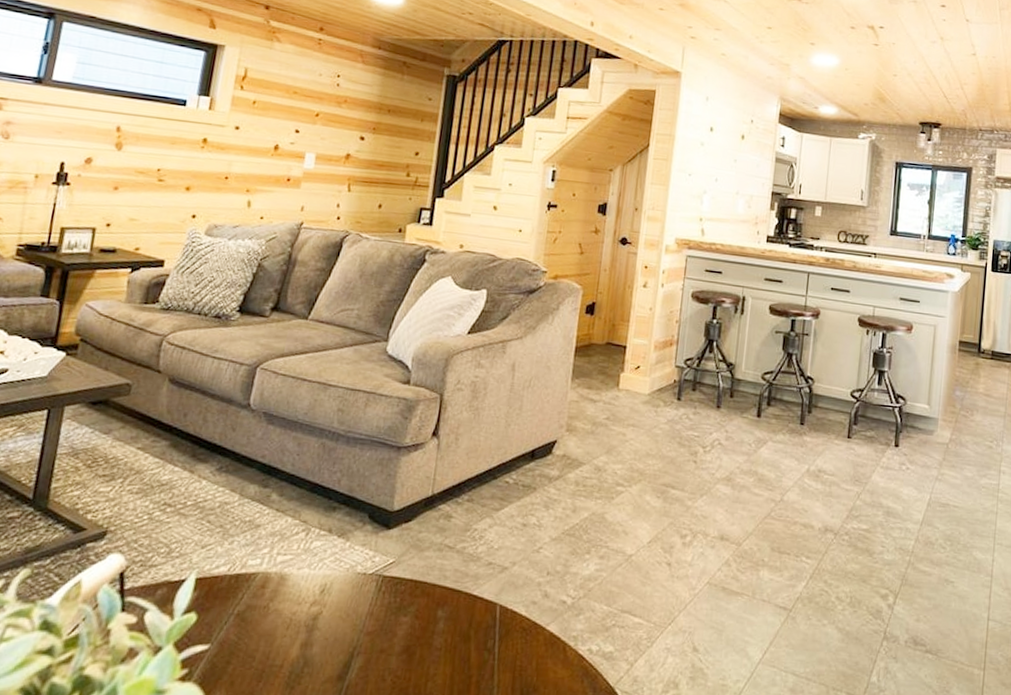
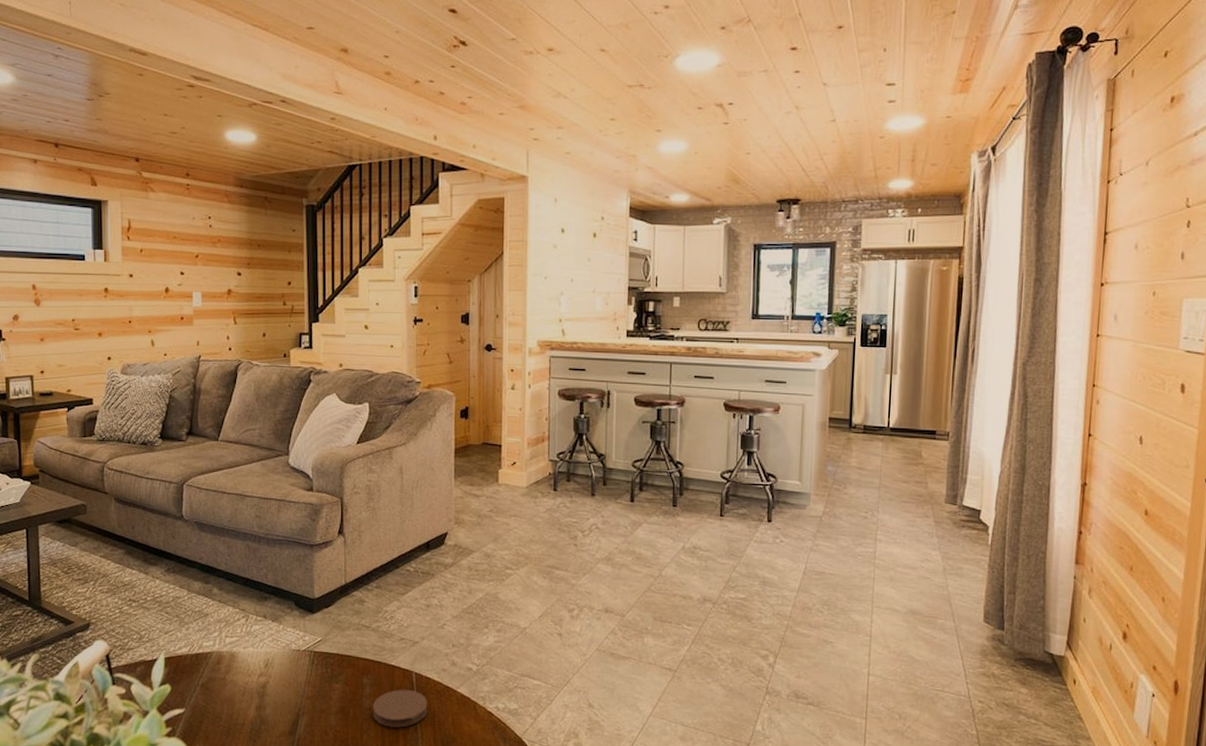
coaster: none [443,625,511,673] -> present [373,689,428,728]

